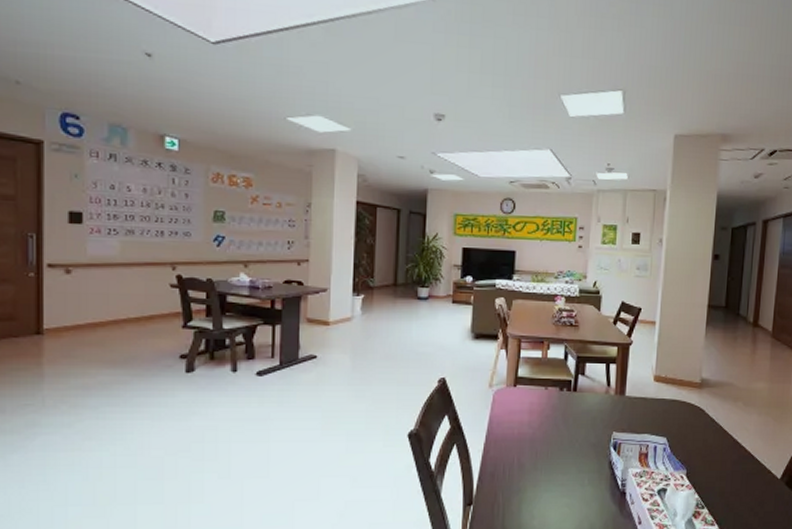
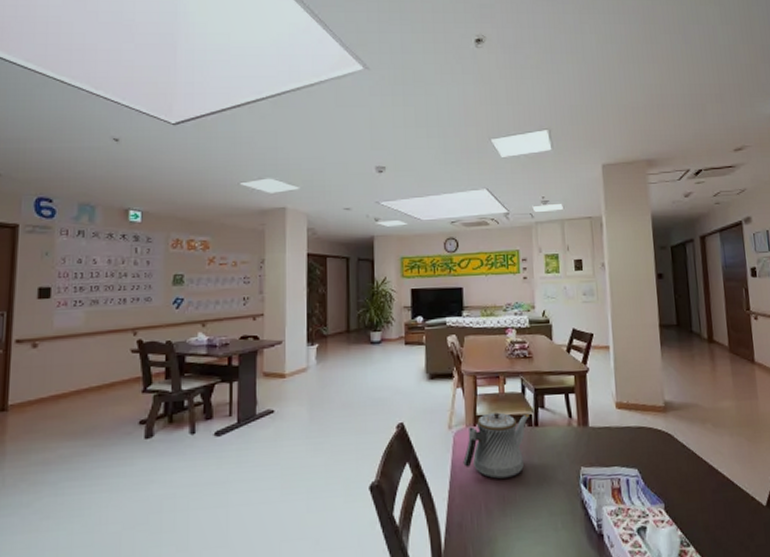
teapot: none [500,376,569,436] -> present [463,412,529,479]

